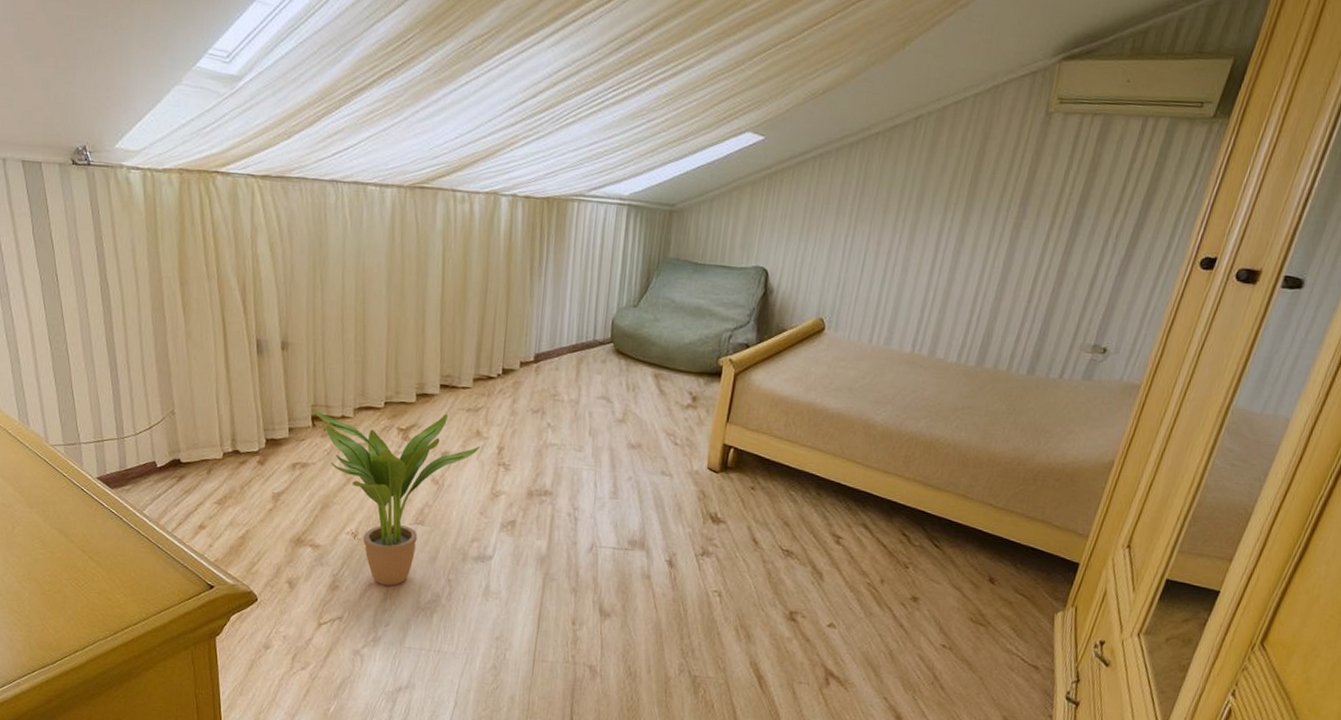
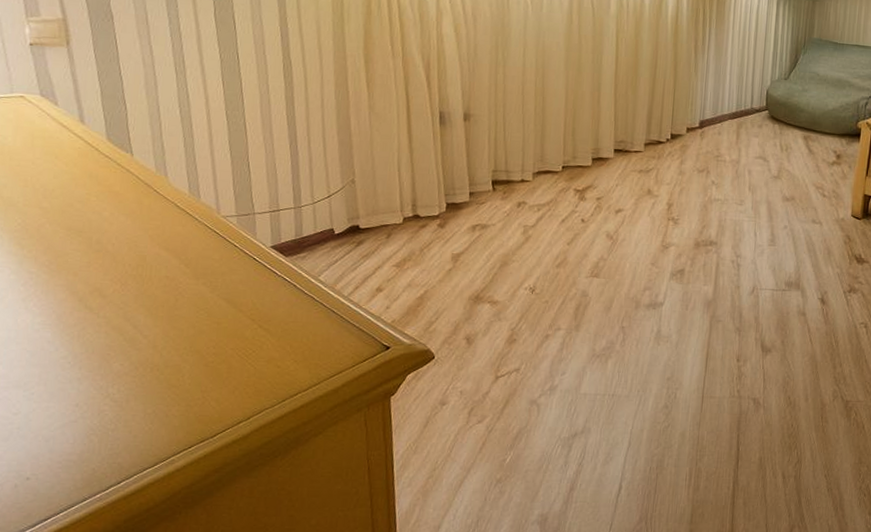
potted plant: present [309,405,480,586] -> none [490,171,651,337]

